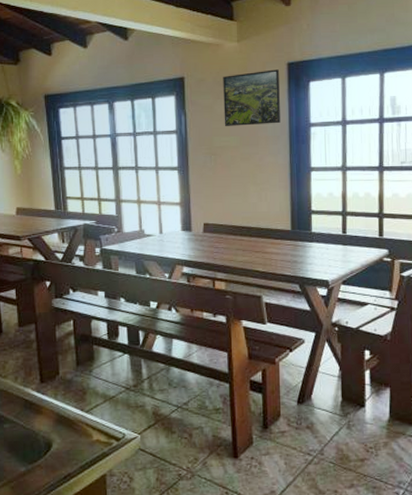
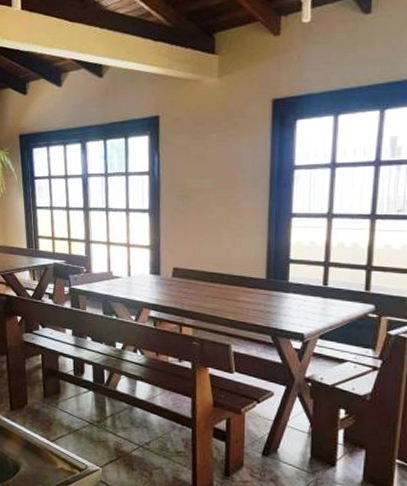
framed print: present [223,69,280,126] -> none [199,107,262,168]

